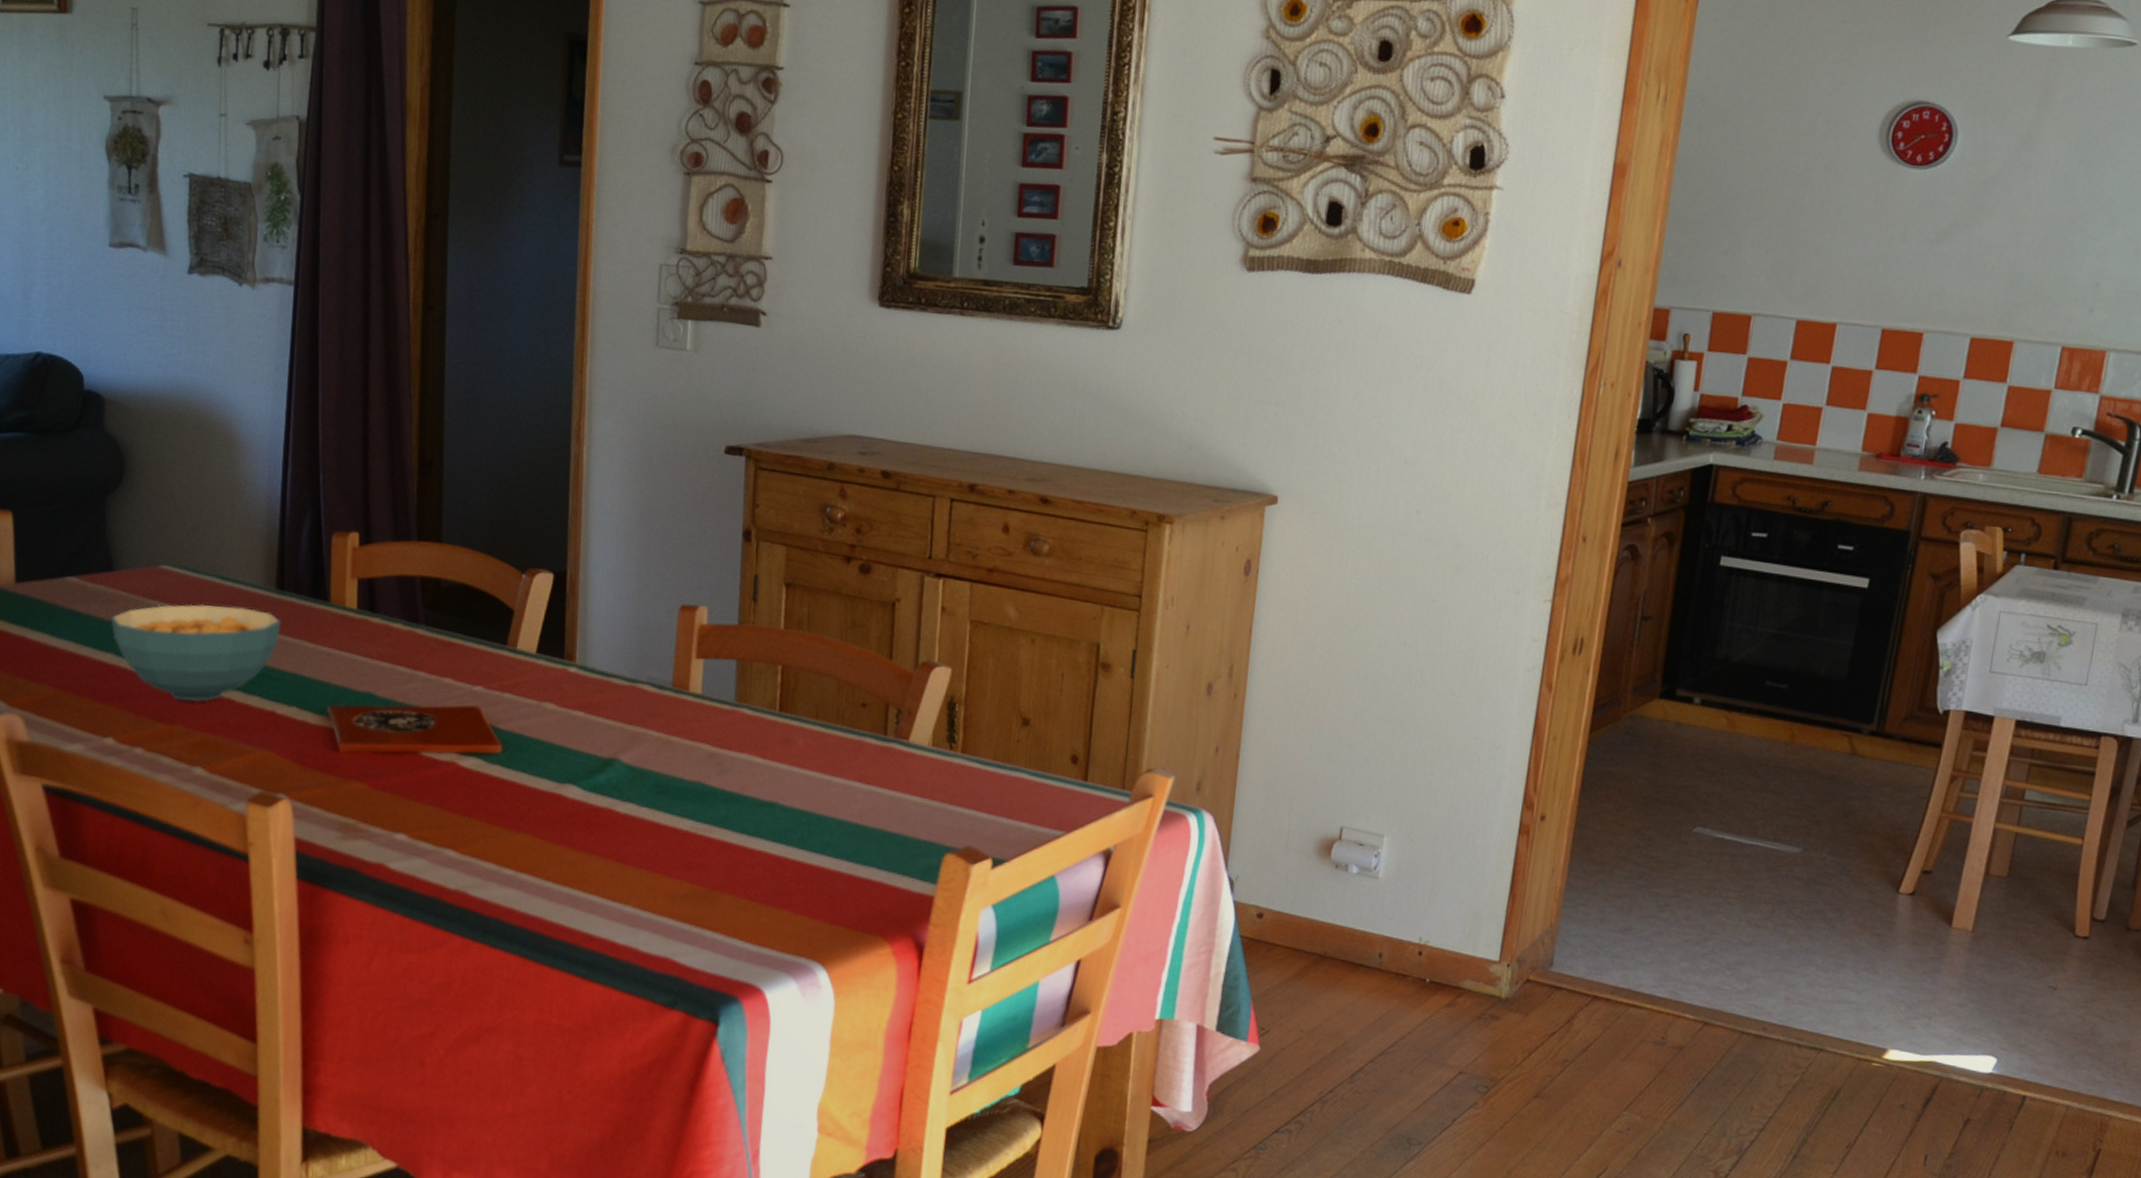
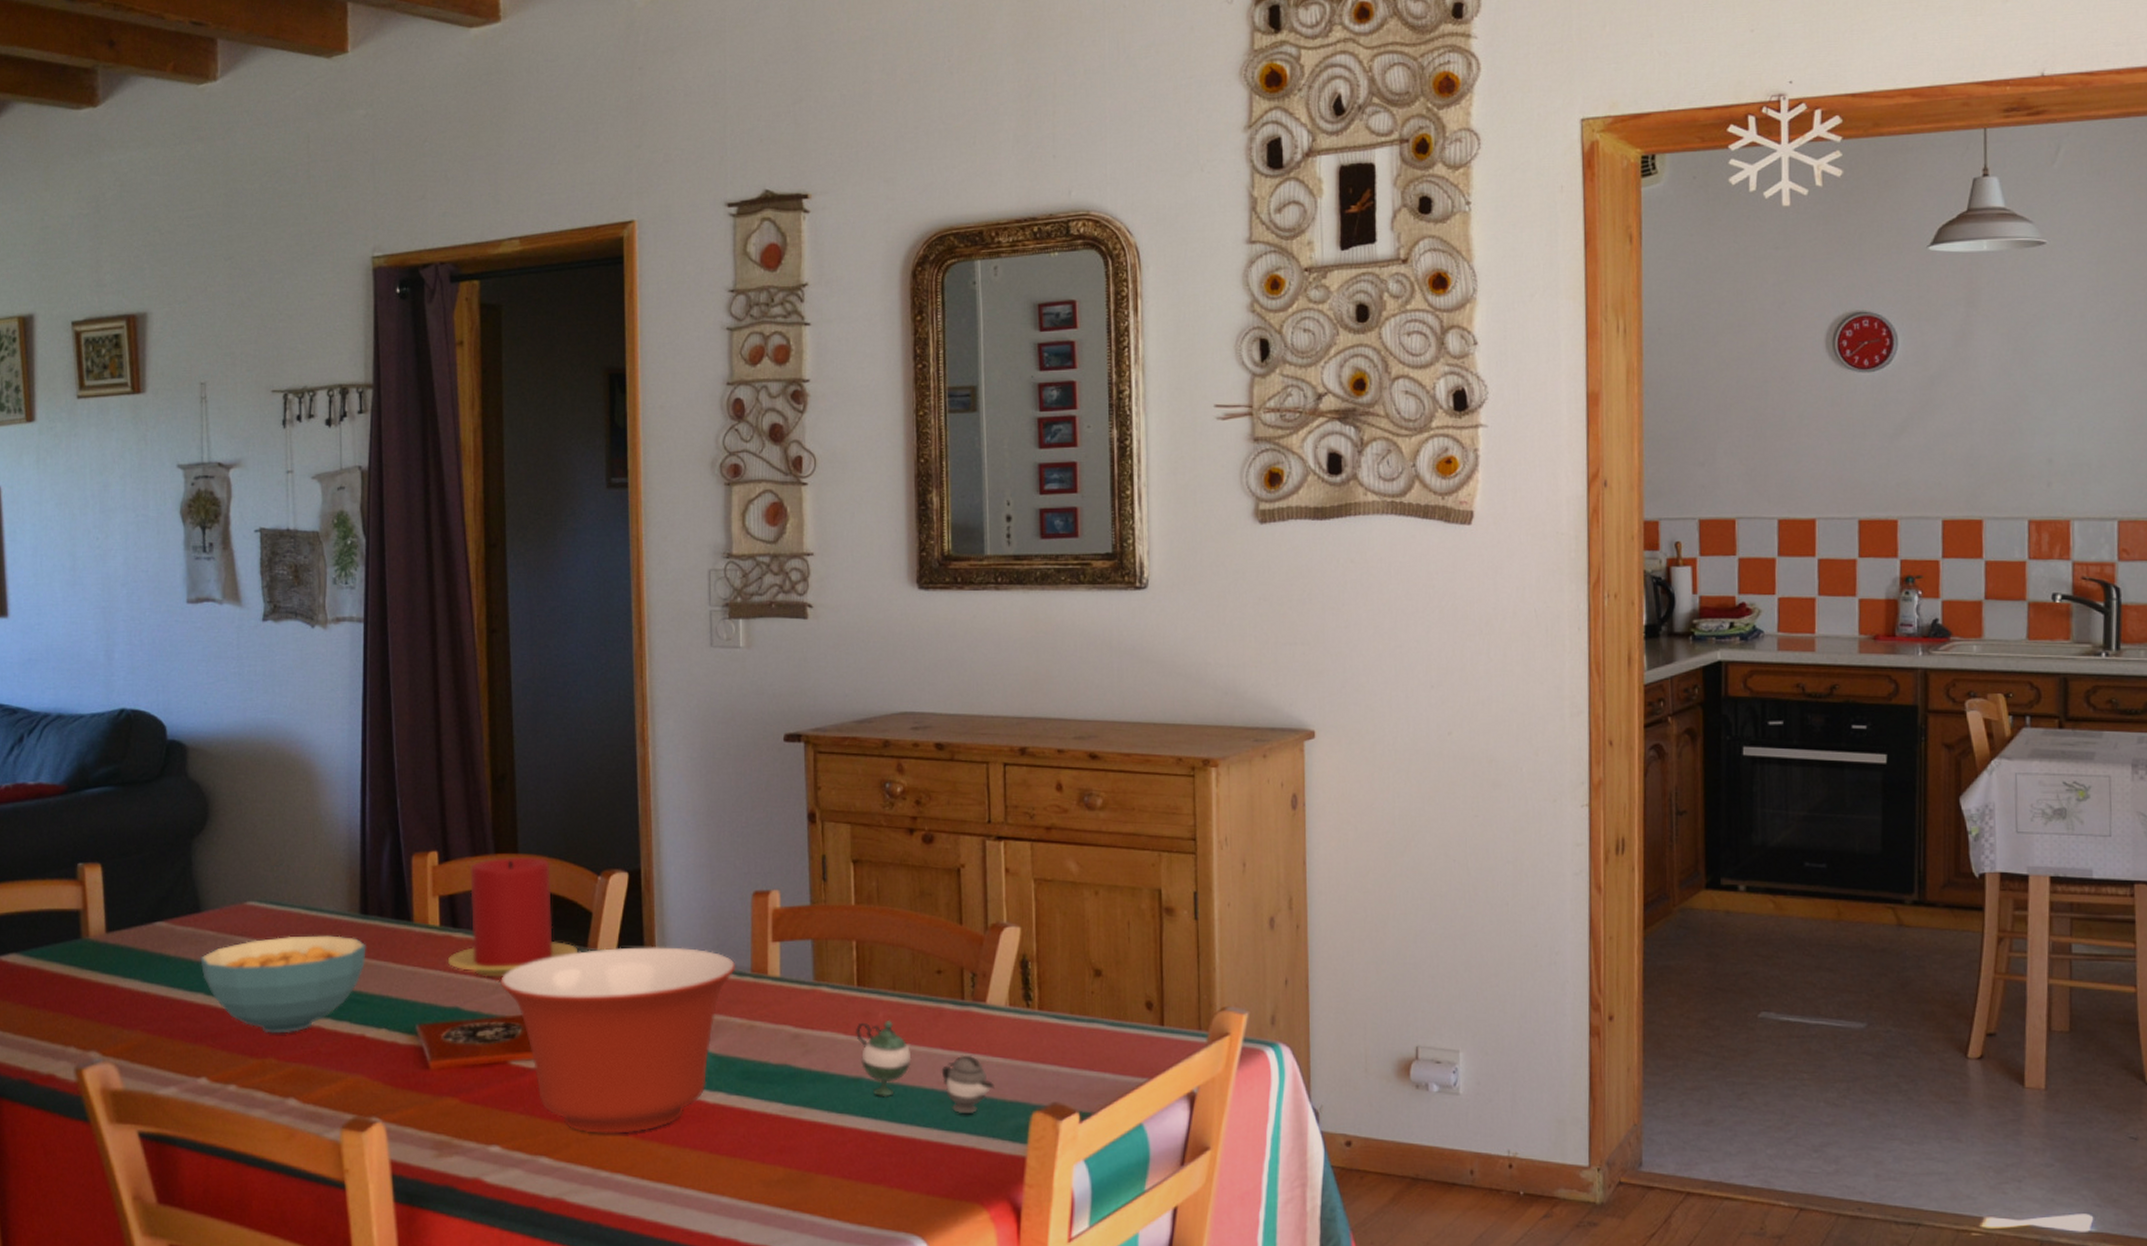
candle: none [363,545,497,668] -> present [447,856,579,979]
mixing bowl: none [415,648,657,834] -> present [499,947,736,1134]
teapot: none [772,747,909,850] -> present [855,1019,995,1114]

